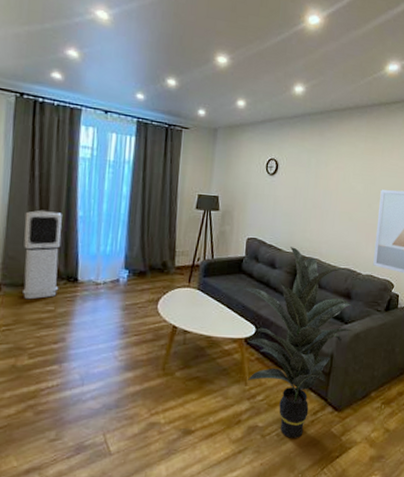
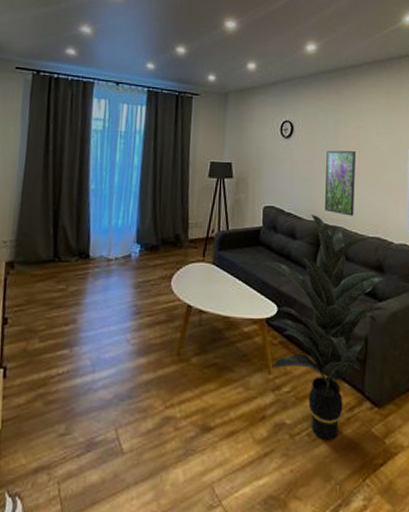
air purifier: present [21,209,62,300] -> none [34,184,75,278]
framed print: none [303,188,334,249] -> present [325,150,355,216]

